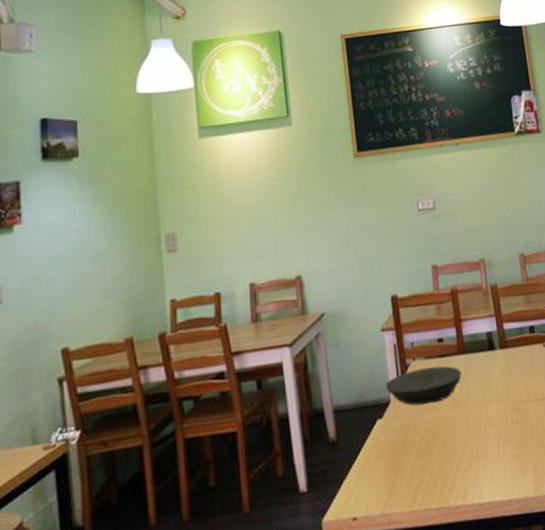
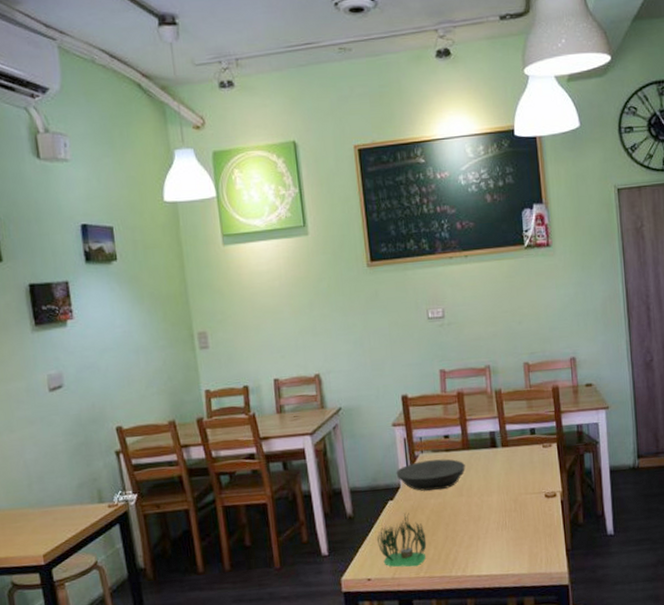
succulent plant: none [363,432,421,502] -> present [376,512,427,568]

